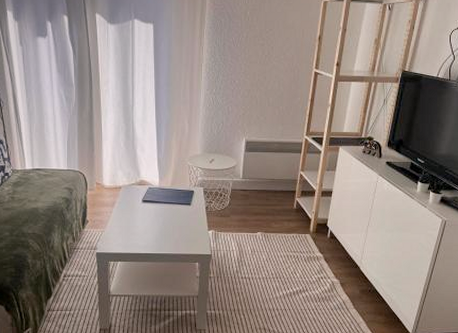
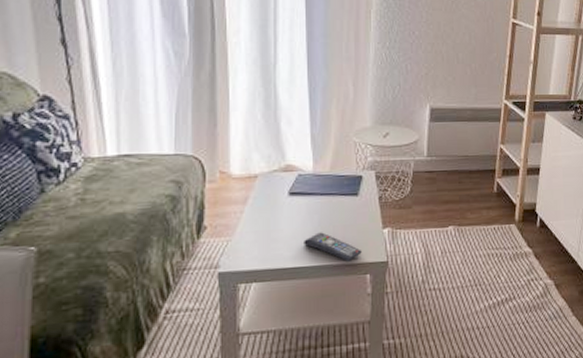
remote control: none [152,230,193,252] -> present [304,232,362,262]

